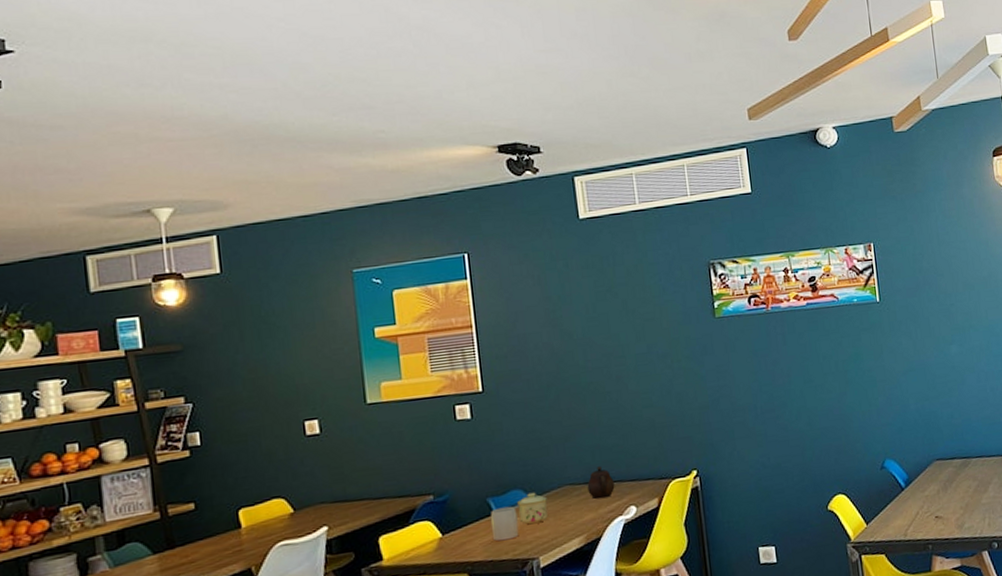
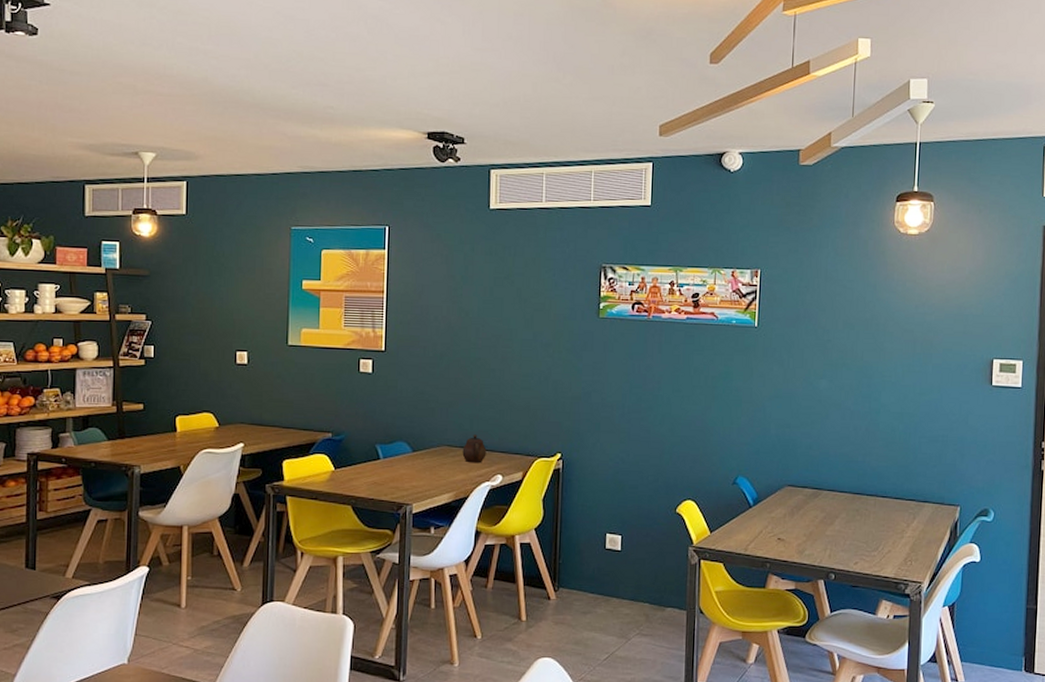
mug: present [490,506,519,542] -> none [375,454,399,484]
sugar bowl: present [517,492,549,525] -> none [400,446,426,474]

